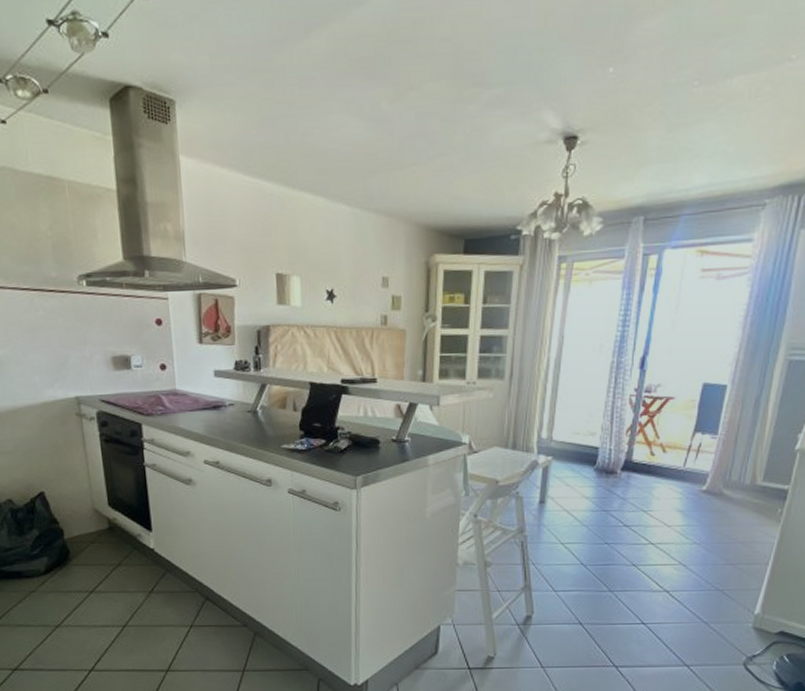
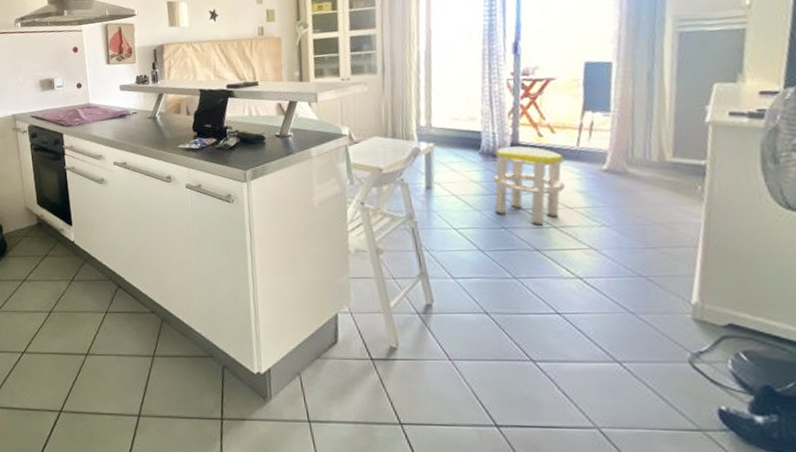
stool: none [602,464,671,542] -> present [493,146,565,226]

